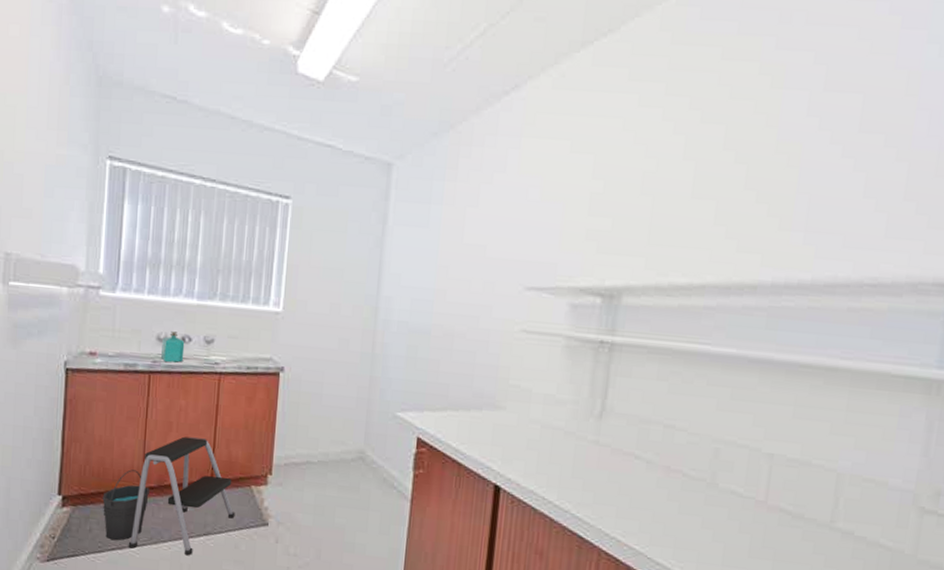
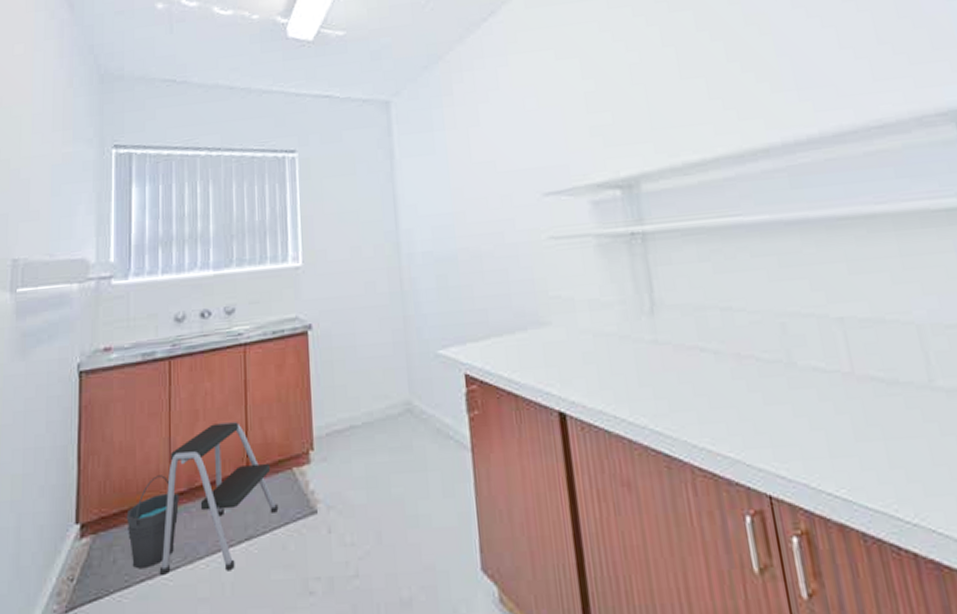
soap bottle: present [161,331,185,363] -> none [180,308,205,344]

